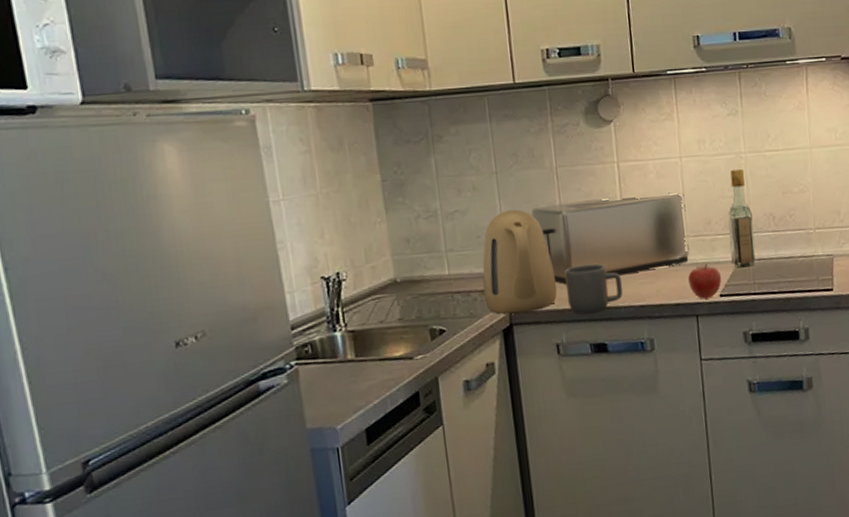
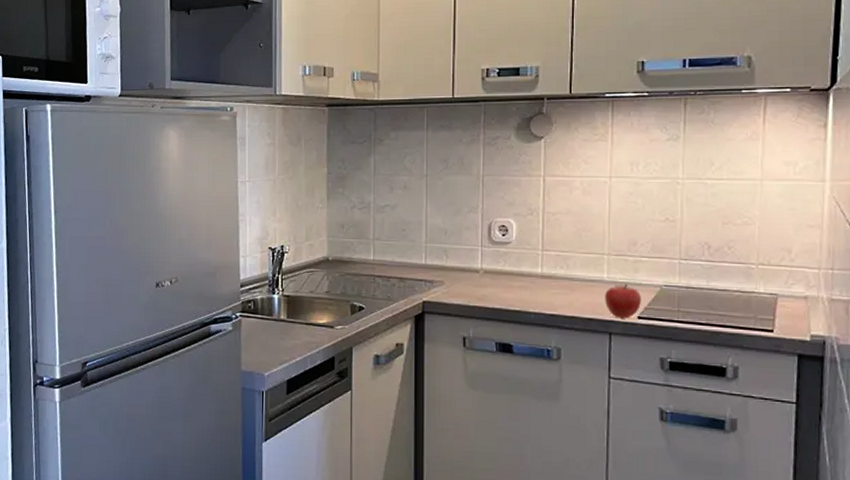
kettle: present [482,209,558,315] -> none [402,209,470,304]
toaster: present [531,192,690,285] -> none [455,208,610,284]
mug: present [565,264,623,315] -> none [480,267,535,315]
bottle: present [728,168,756,268] -> none [655,194,685,294]

